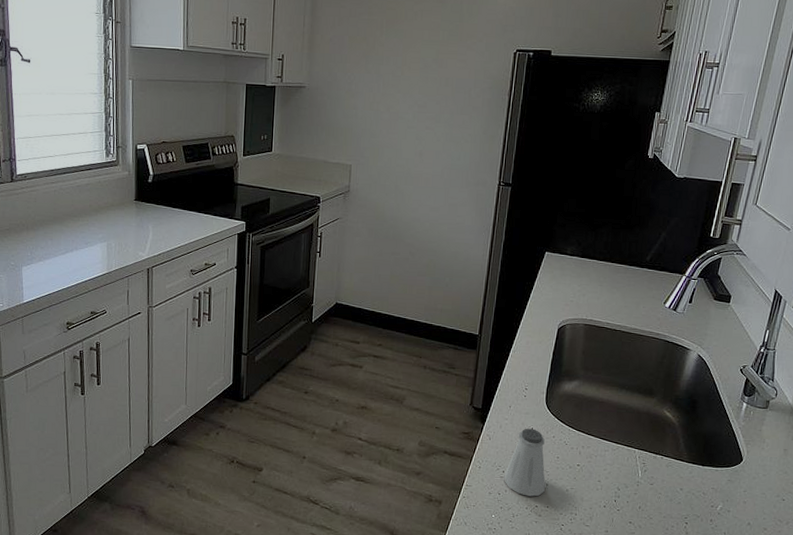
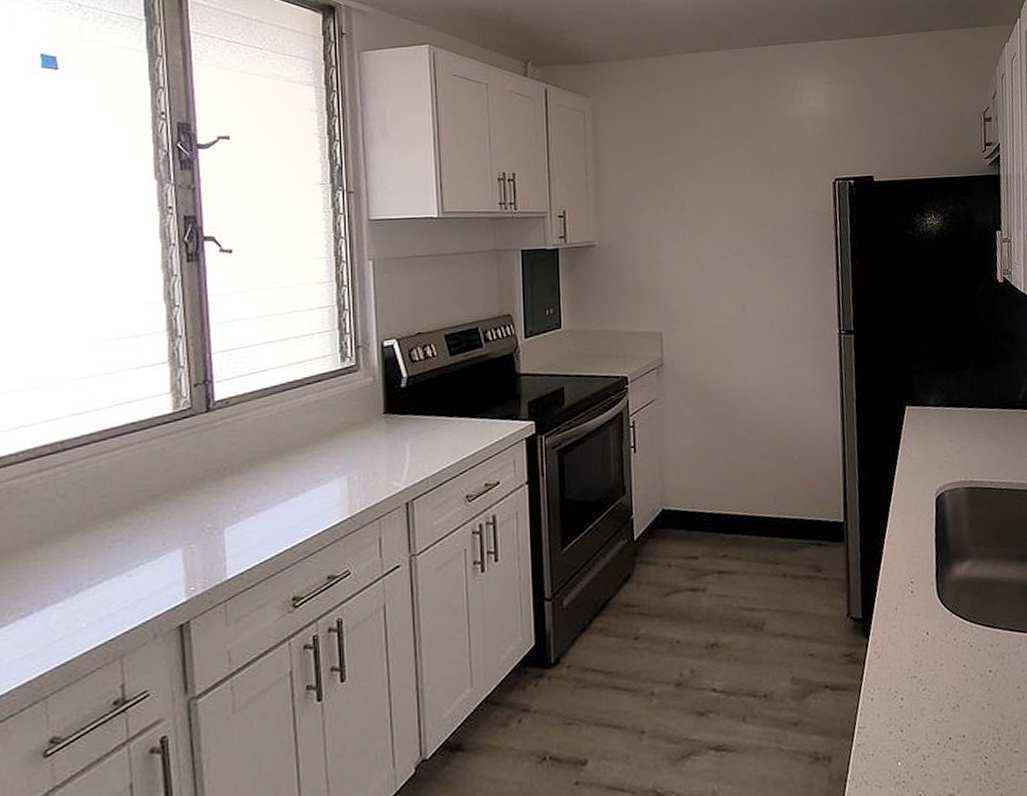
saltshaker: present [504,428,545,497] -> none [903,633,956,727]

